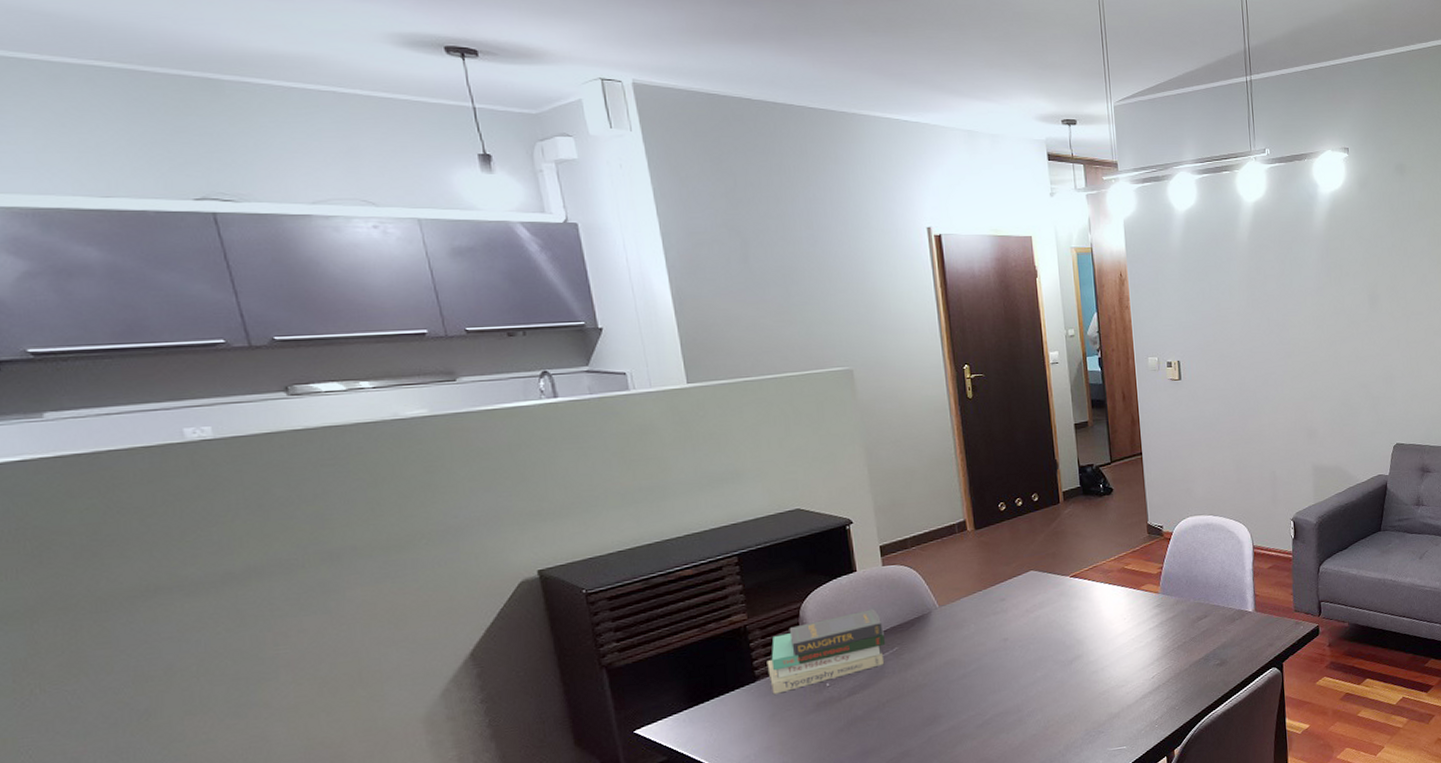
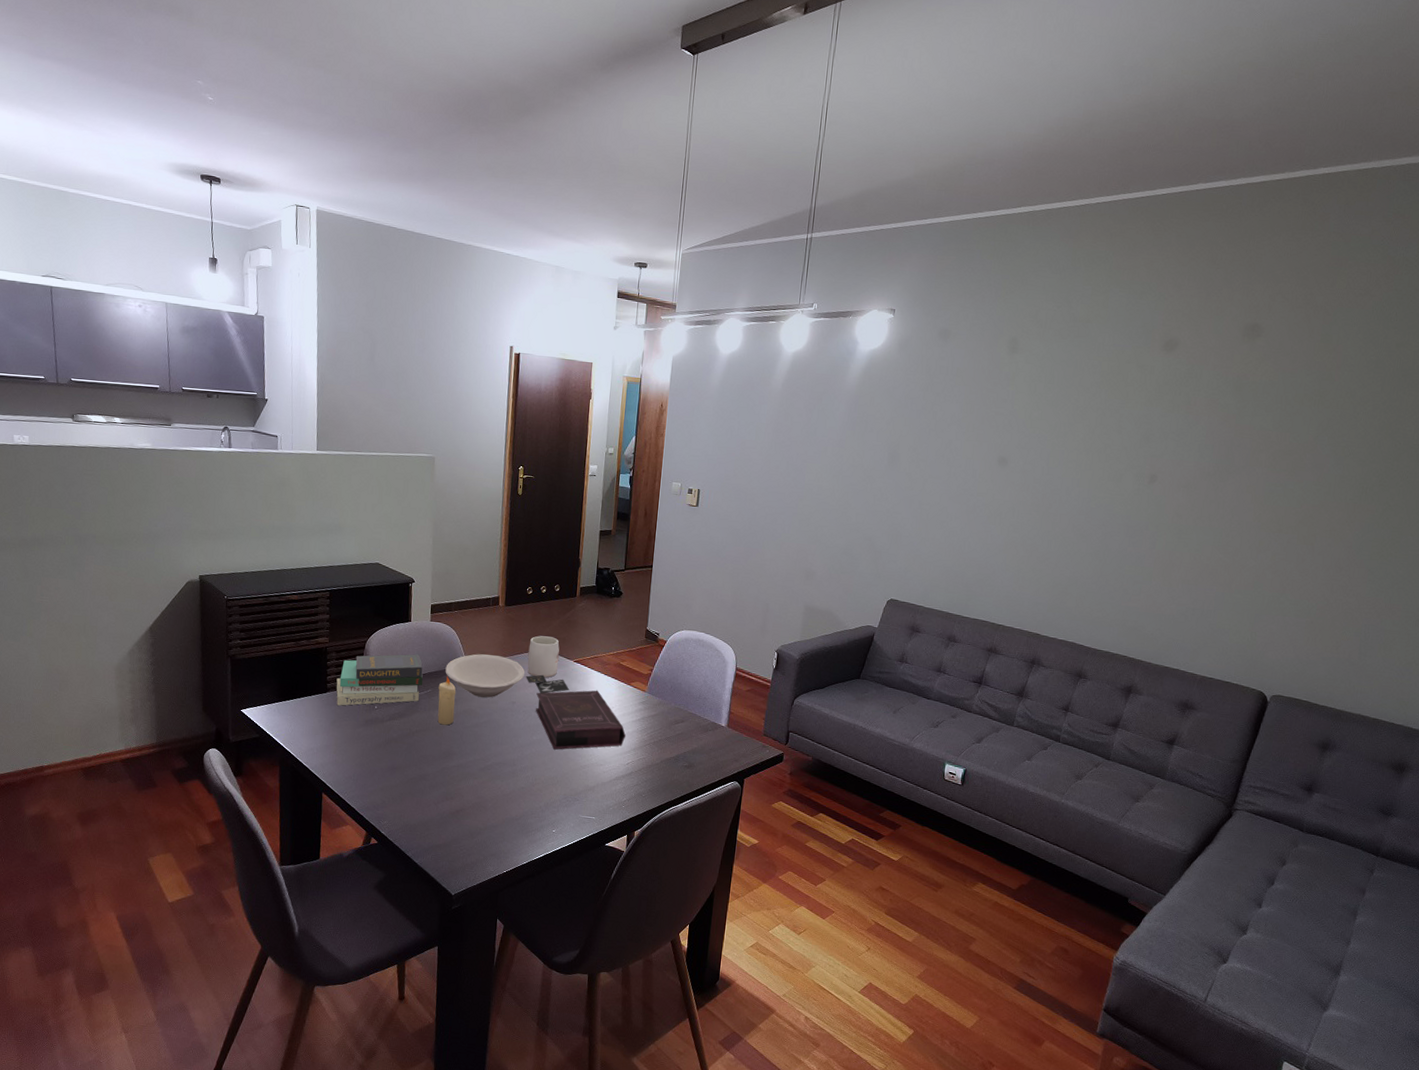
candle: none [906,627,934,686] -> present [437,676,456,725]
bowl: none [912,588,1014,643] -> present [445,654,525,698]
mug: none [1012,554,1052,604] -> present [527,635,560,678]
book: none [1015,599,1145,682] -> present [526,674,626,750]

